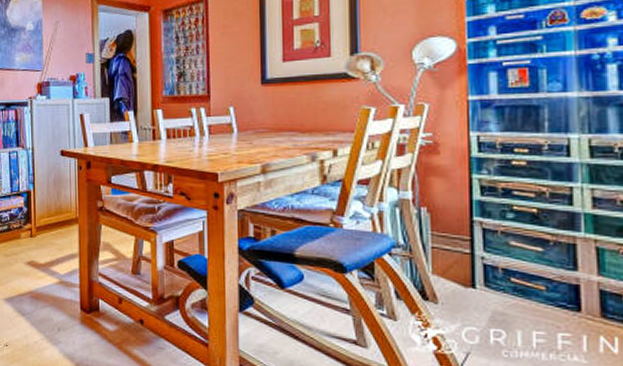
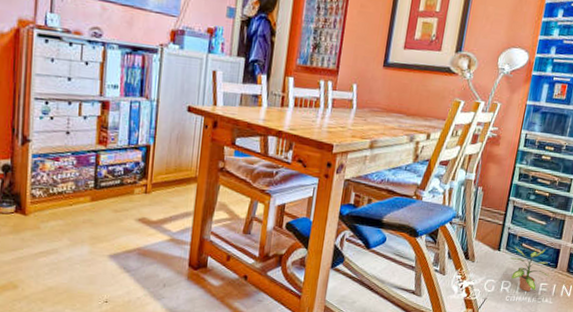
potted plant: none [496,282,578,345] -> present [510,247,553,292]

